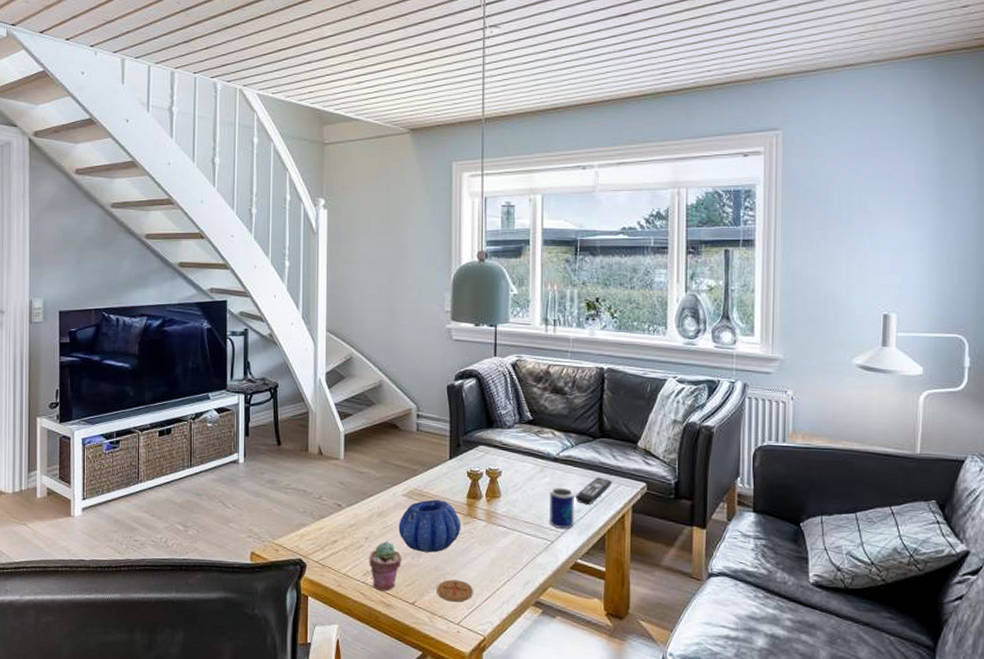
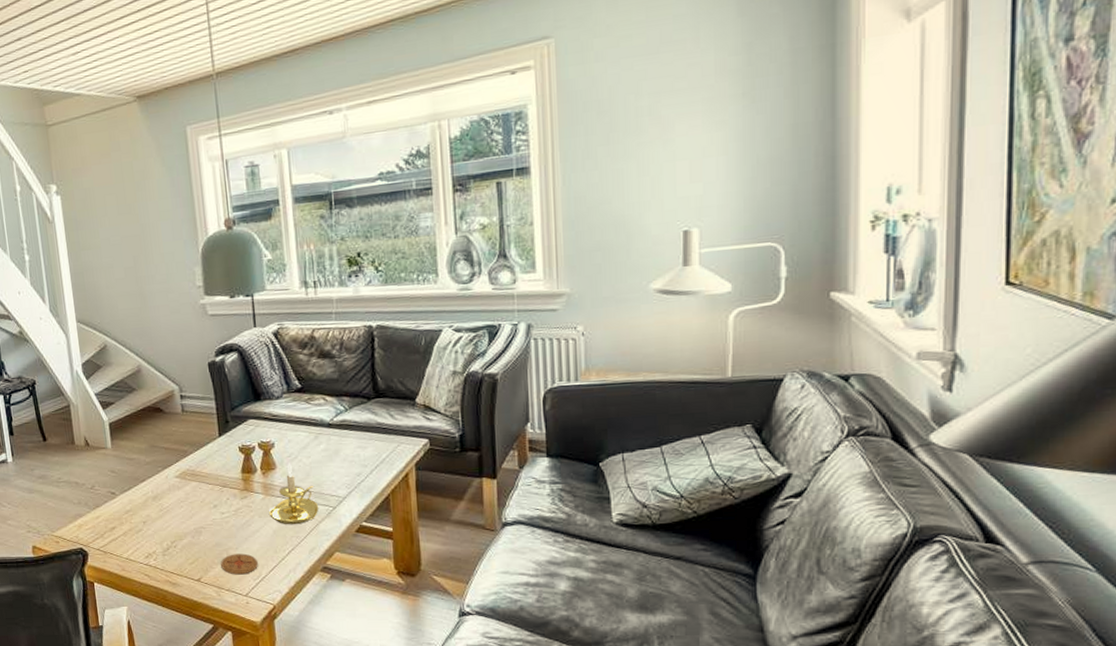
potted succulent: present [369,541,402,592] -> none [149,523,183,571]
decorative bowl: present [398,499,461,553] -> none [174,477,239,530]
candle holder: none [489,492,538,556] -> present [268,462,319,525]
mug: present [550,487,575,530] -> none [327,452,356,495]
remote control: present [574,477,612,505] -> none [353,438,392,467]

